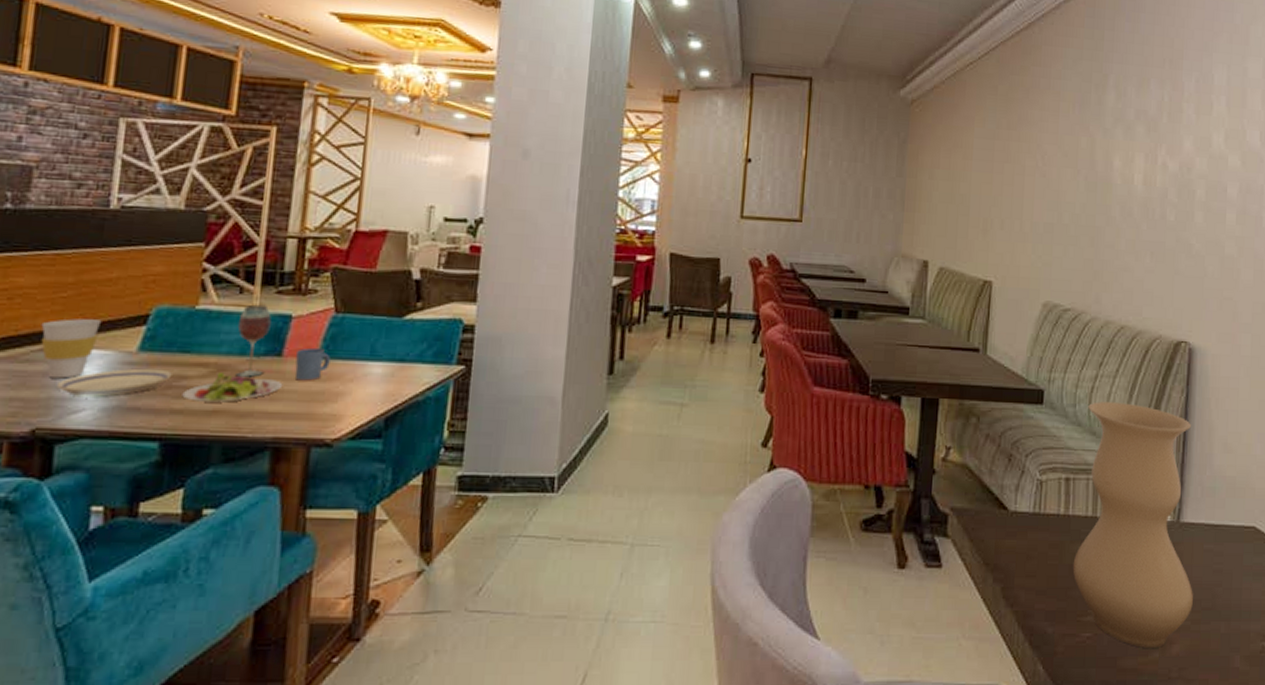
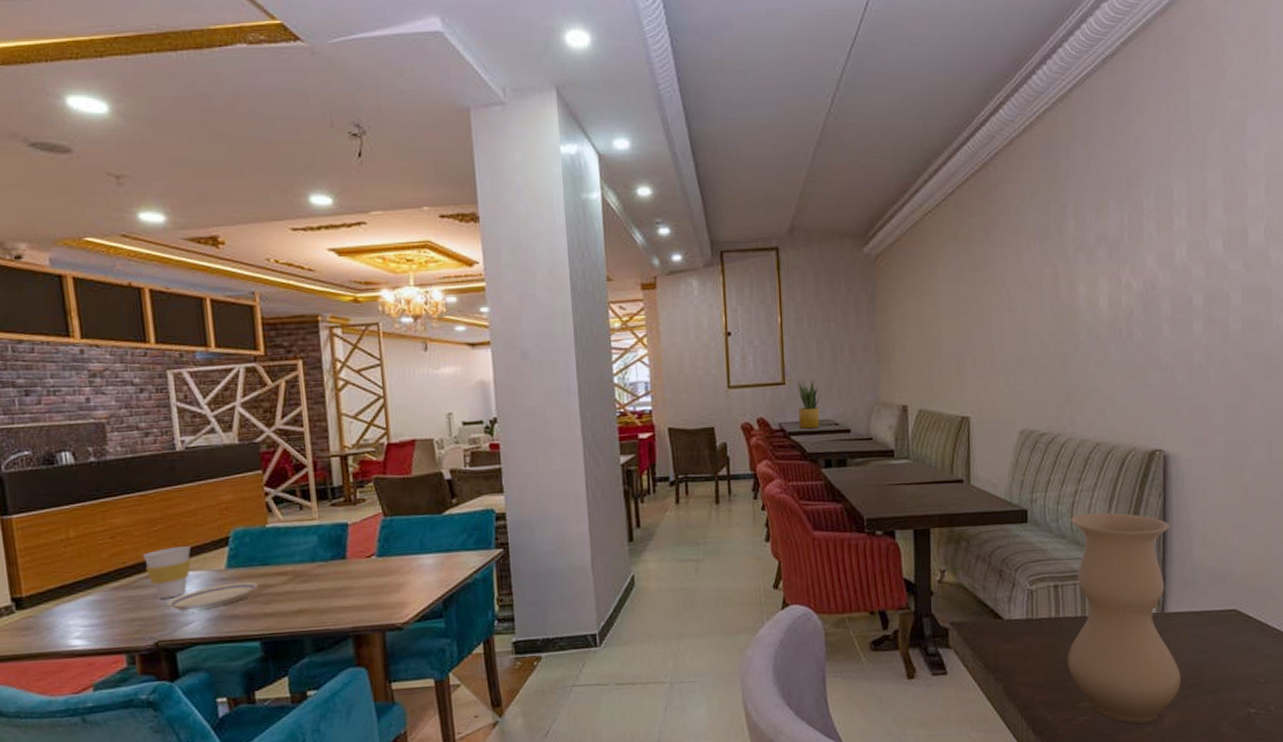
salad plate: present [182,373,283,403] -> none [270,578,352,605]
wineglass: present [235,304,271,377] -> none [303,517,334,580]
mug: present [295,347,331,382] -> none [358,548,388,579]
planter: none [811,220,840,274] -> present [796,379,822,429]

